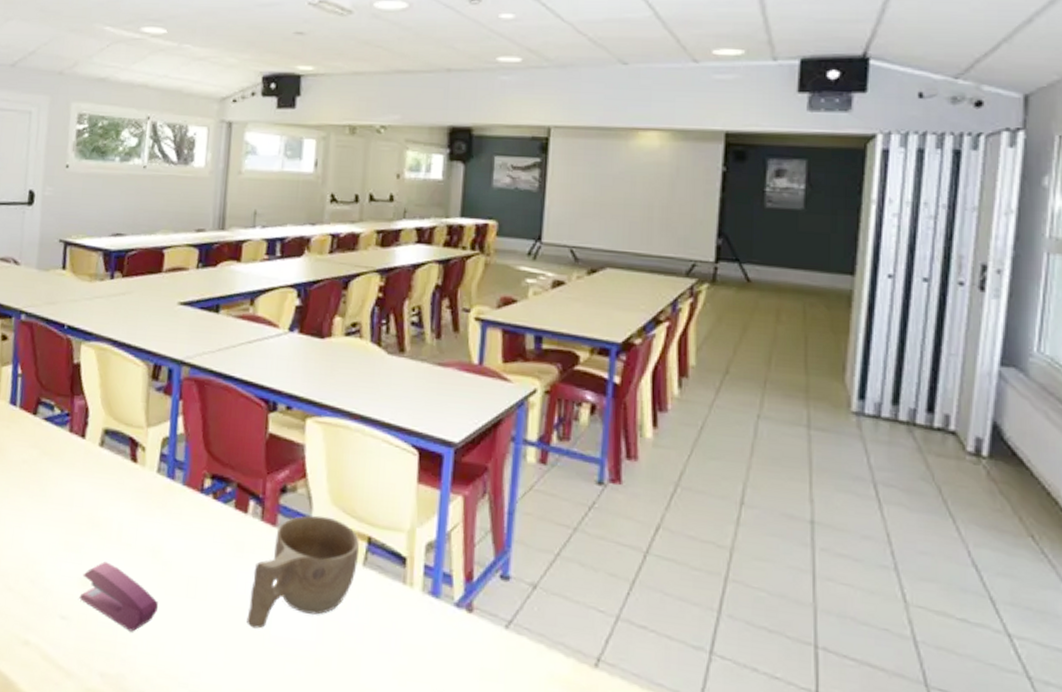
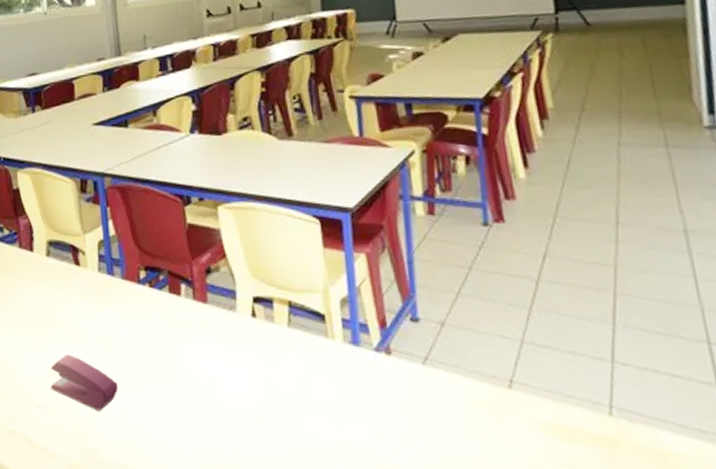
cup: present [247,515,359,629] -> none [194,288,283,394]

